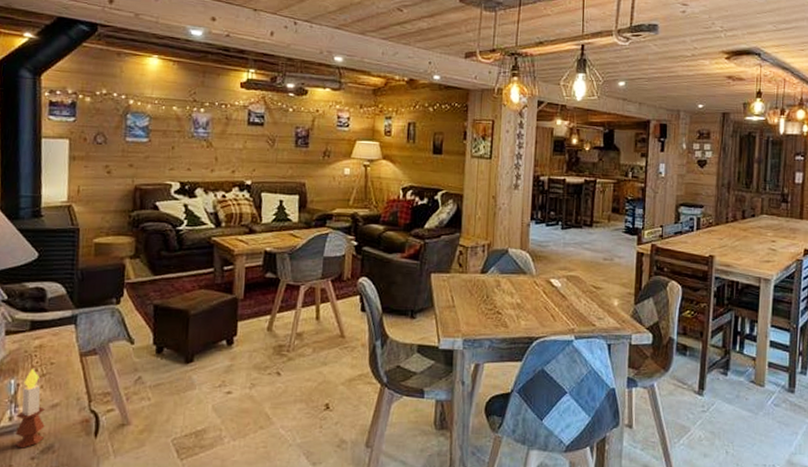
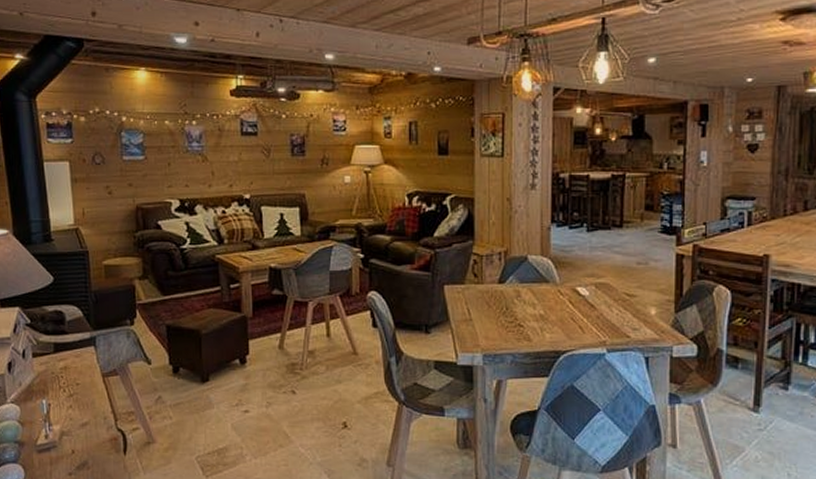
candle: present [15,369,45,448] -> none [51,390,78,465]

